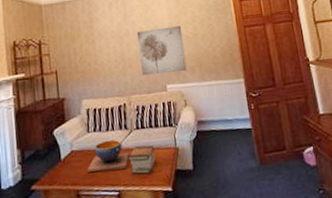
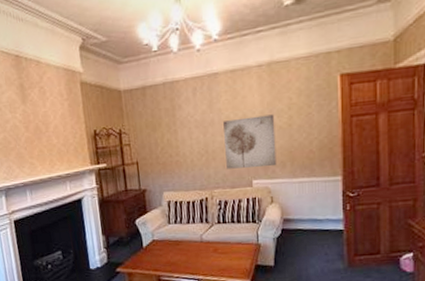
decorative bowl: present [87,140,129,172] -> none [168,232,209,261]
book stack: present [128,145,157,174] -> none [208,239,237,266]

